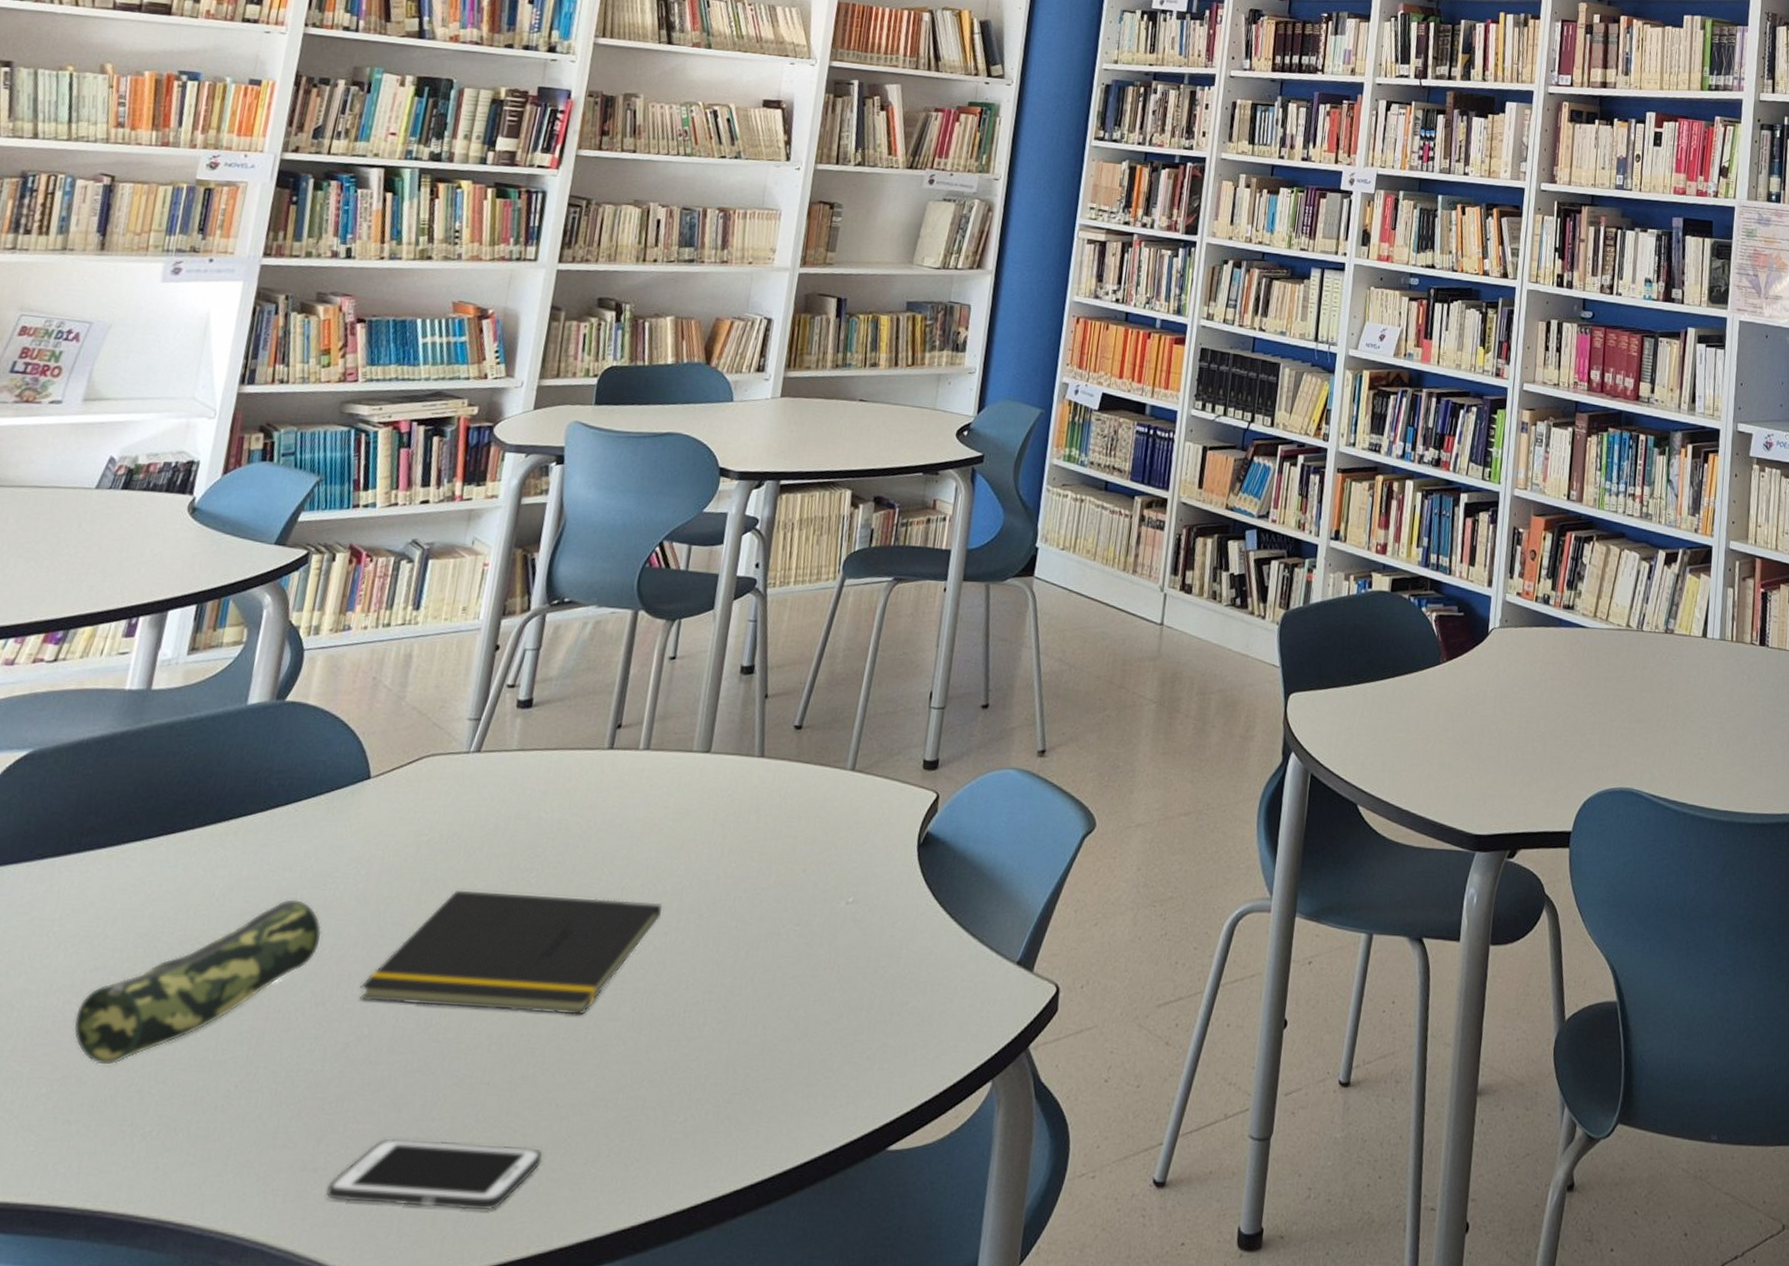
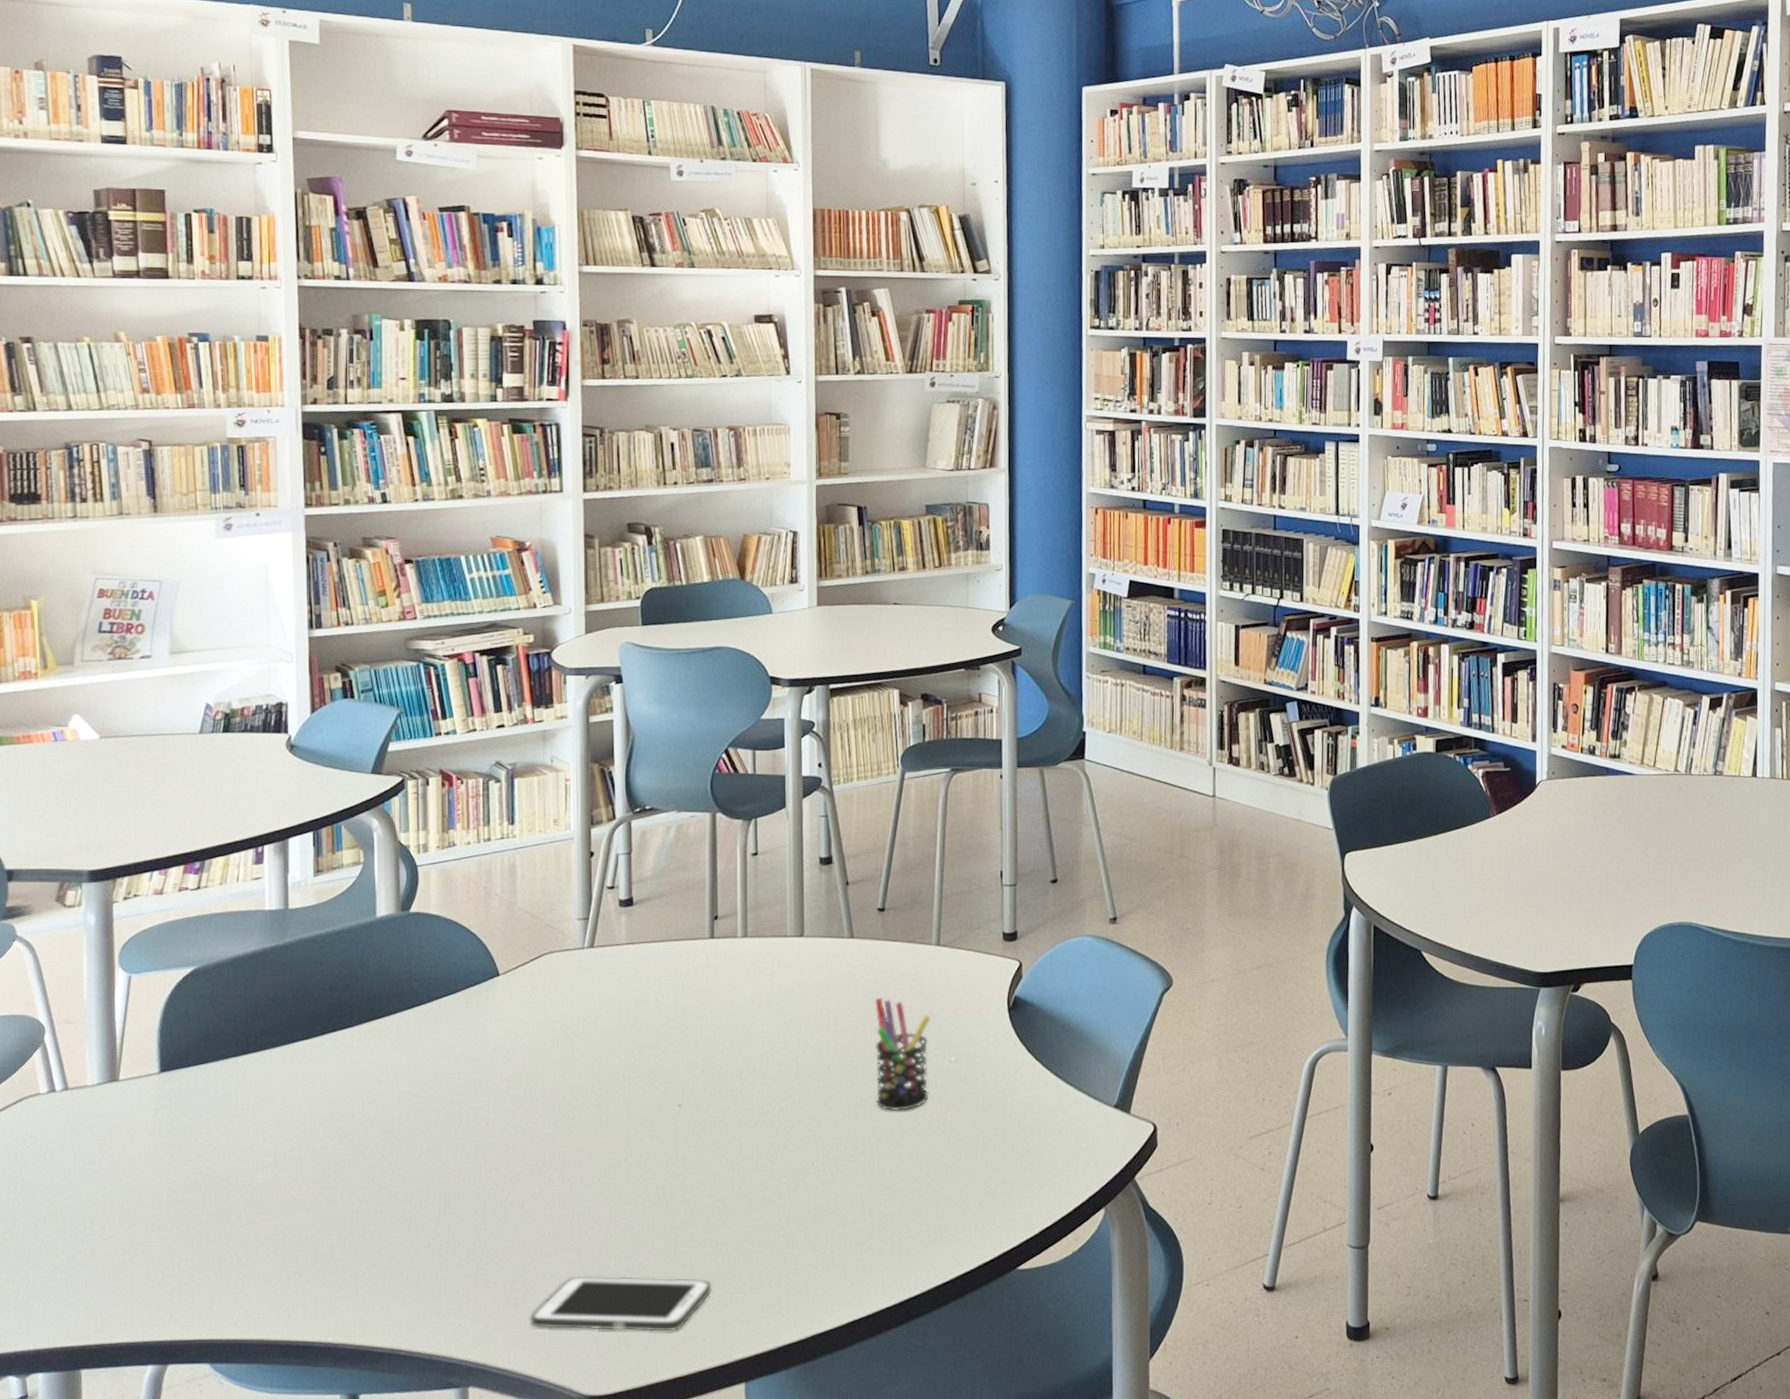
pencil case: present [73,899,322,1065] -> none [285,1082,483,1226]
notepad: present [360,890,663,1015] -> none [526,1067,783,1168]
pen holder: none [760,825,834,957] -> present [874,997,931,1111]

